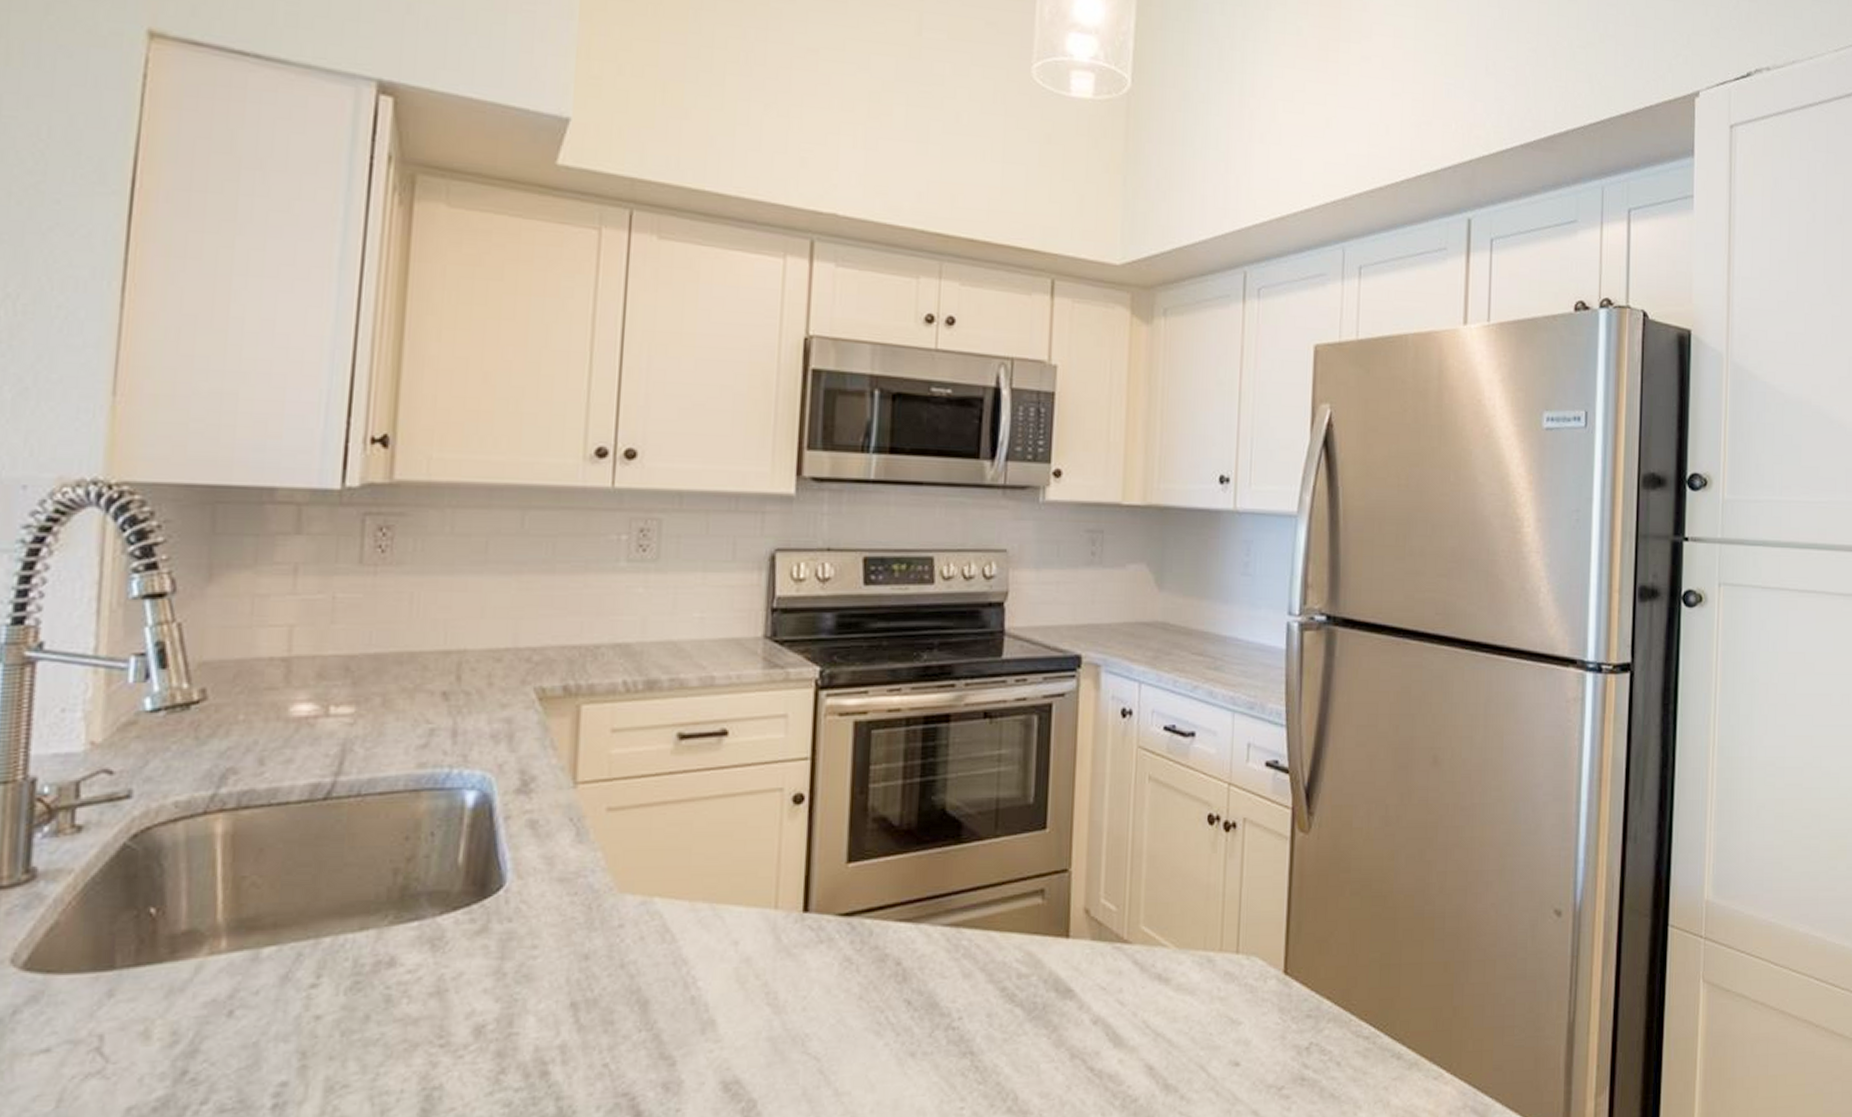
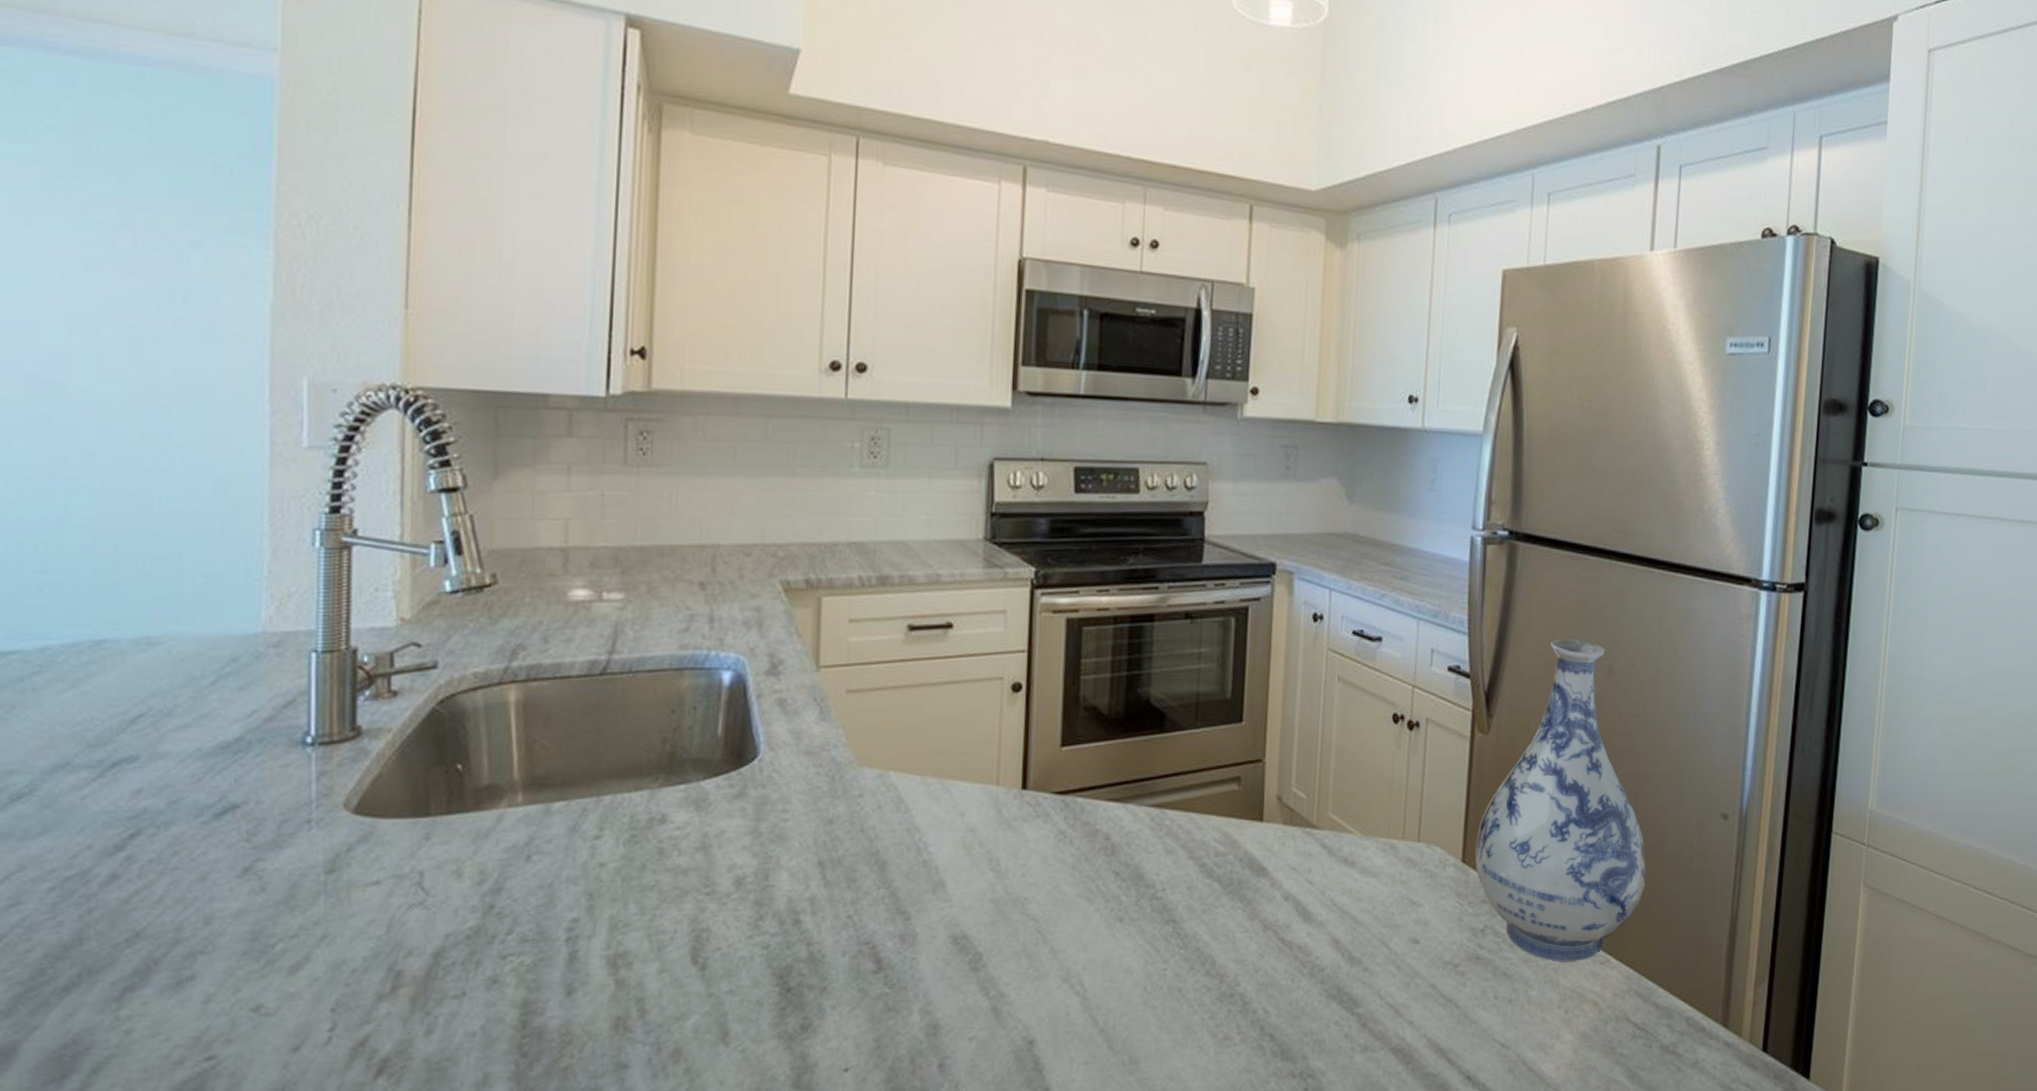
vase: none [1297,729,1479,1080] -> present [1474,639,1647,963]

